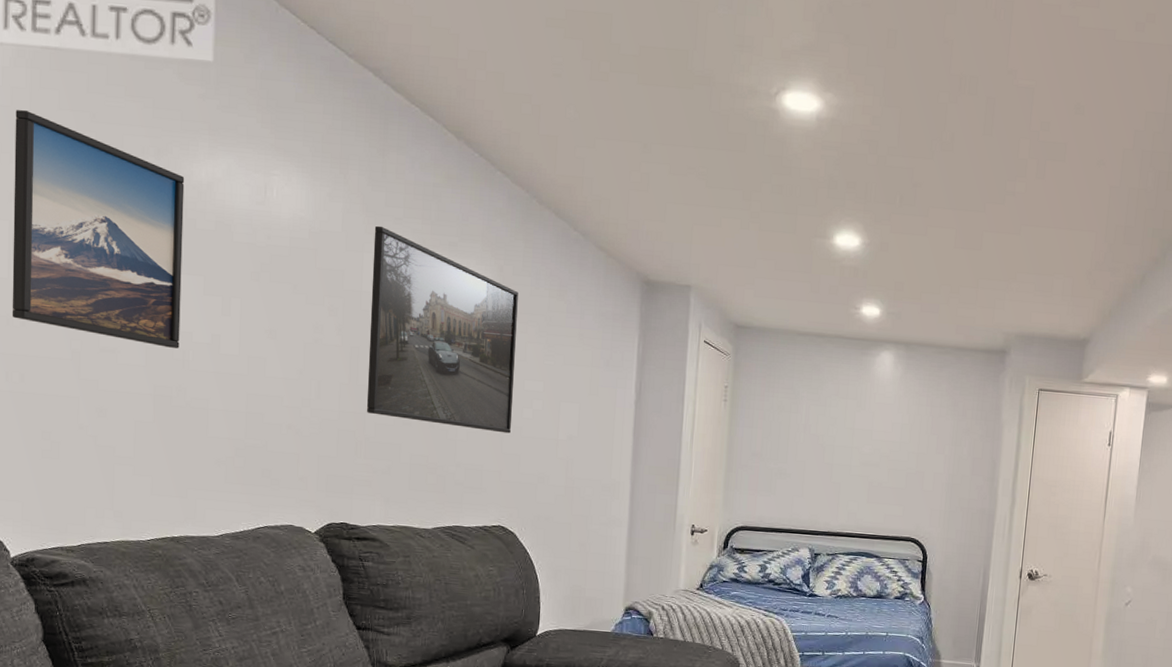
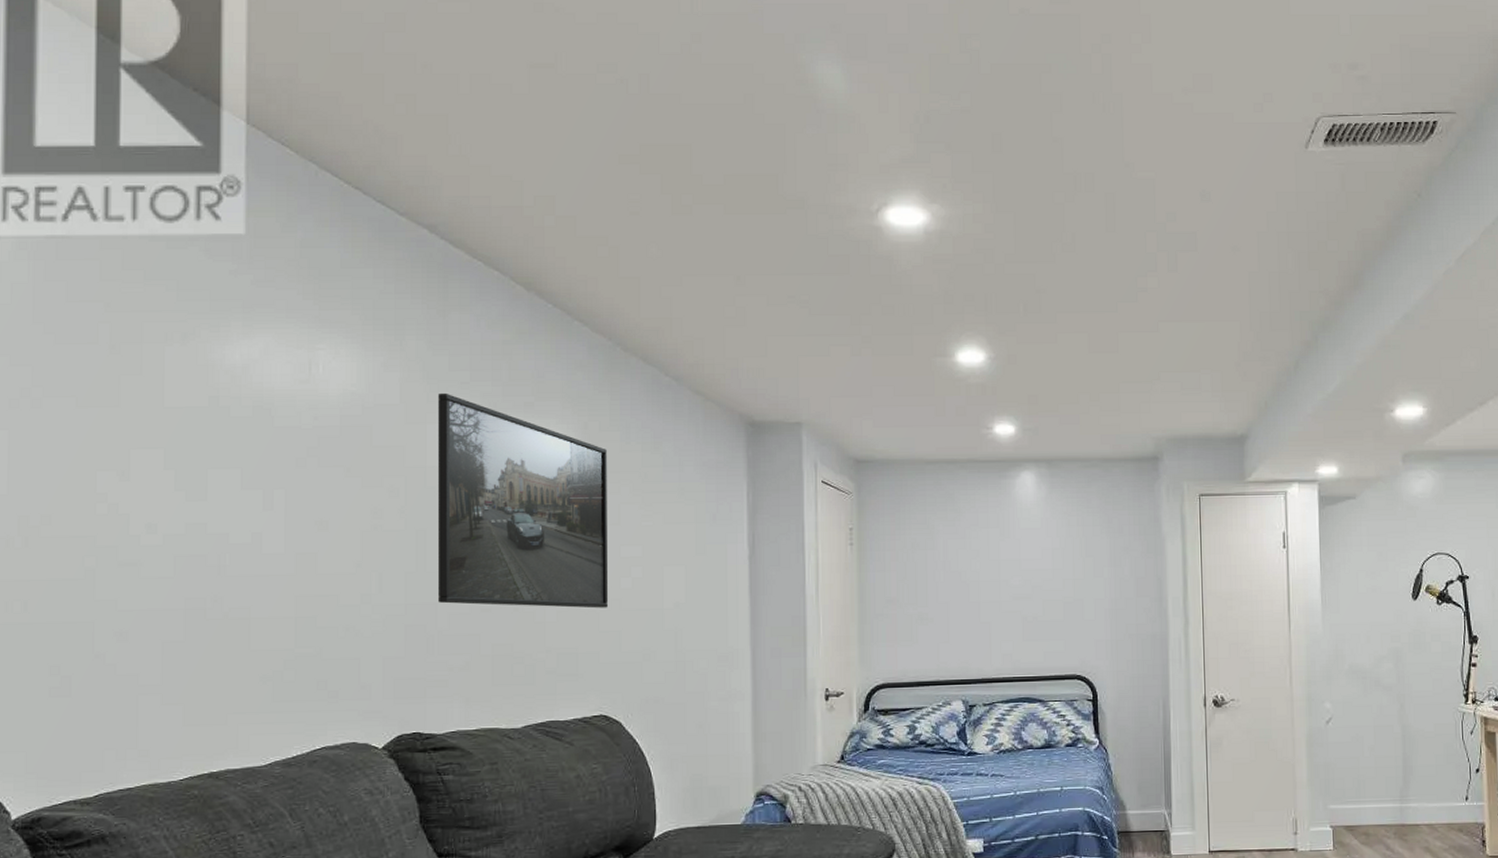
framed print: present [12,110,185,349] -> none [12,307,216,553]

